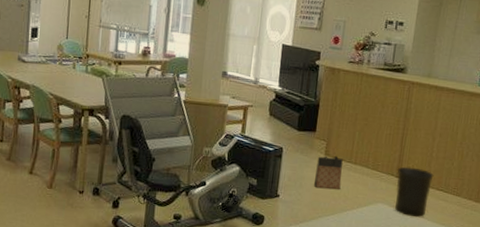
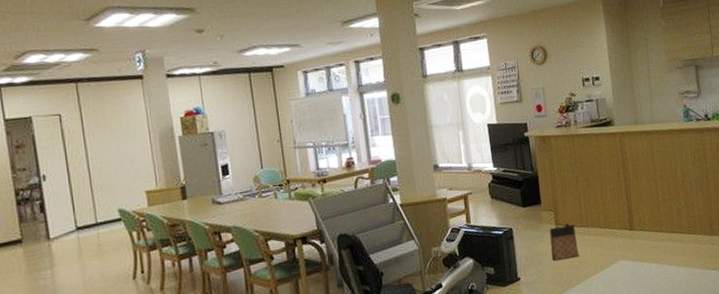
waste bin: present [395,166,434,218] -> none [629,216,667,266]

